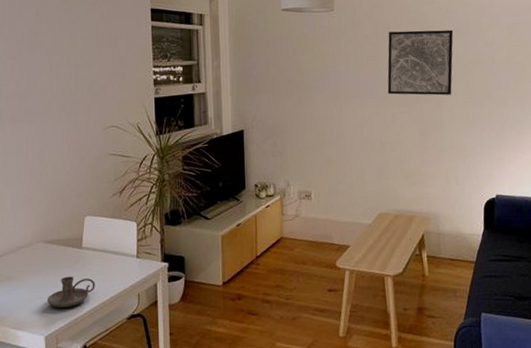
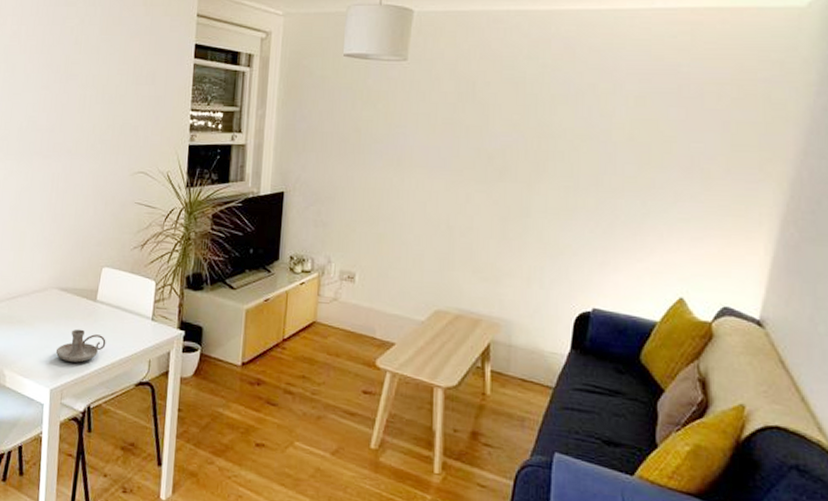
wall art: present [387,30,454,96] -> none [464,91,559,176]

